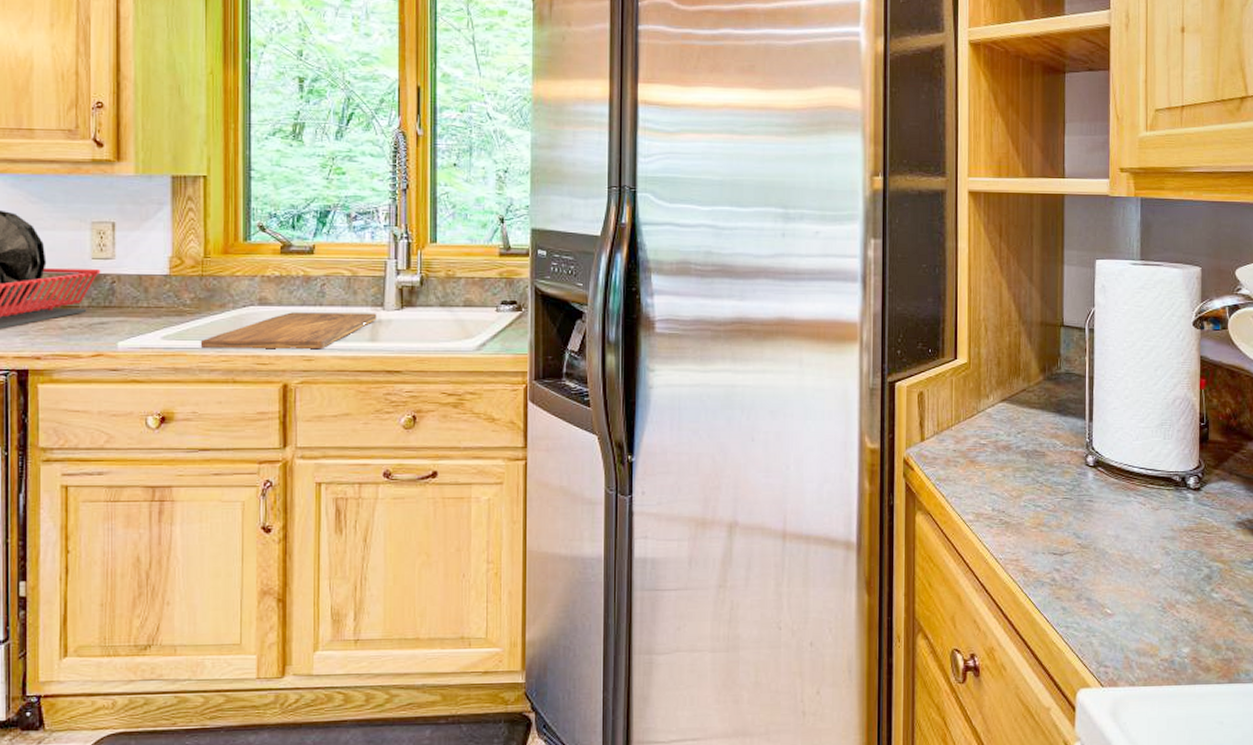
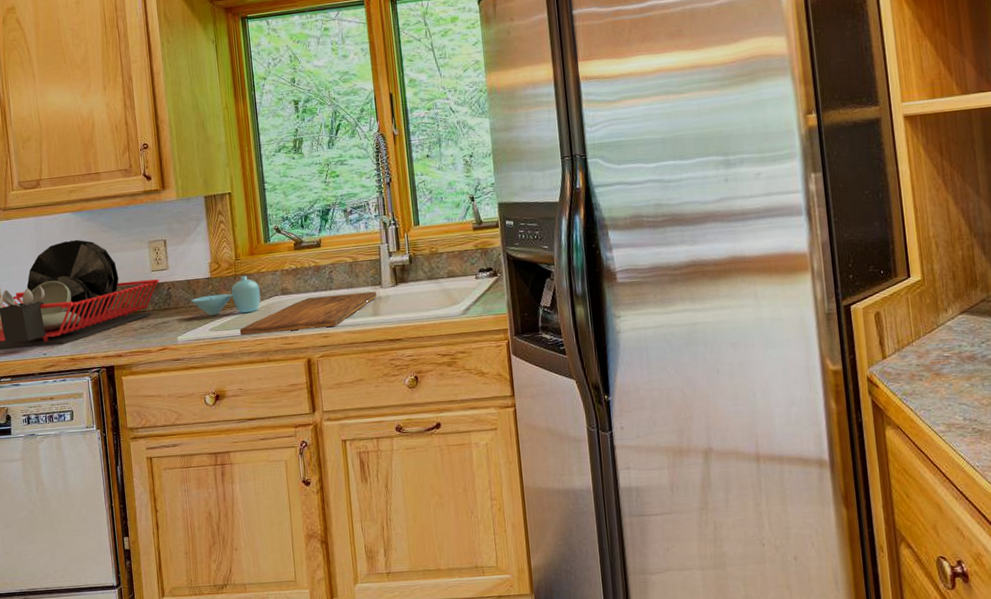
soap dispenser: none [138,278,232,323] -> present [189,276,261,316]

